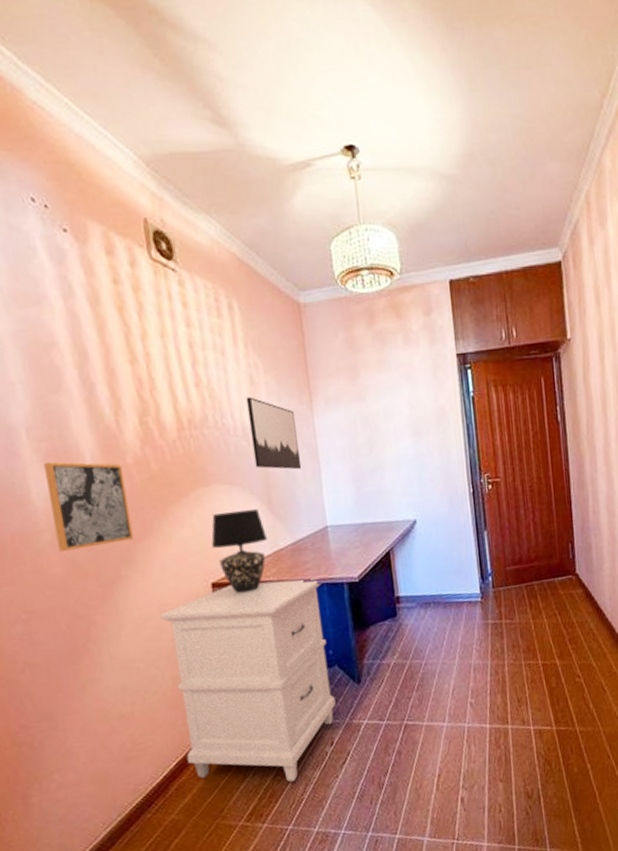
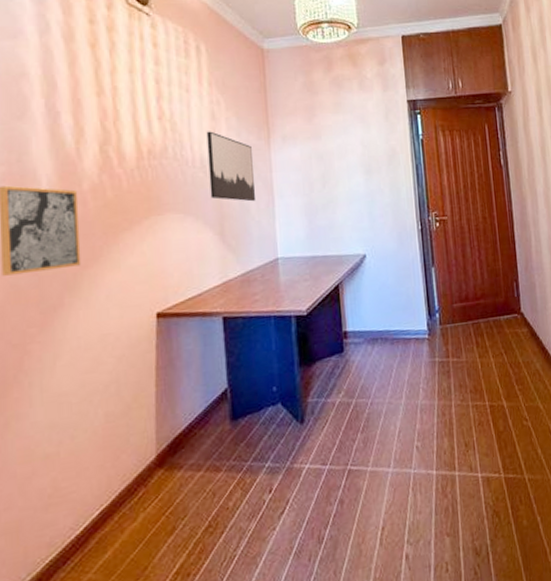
cabinet: present [160,578,336,782] -> none [99,310,277,535]
table lamp: present [211,509,267,594] -> none [159,239,217,325]

